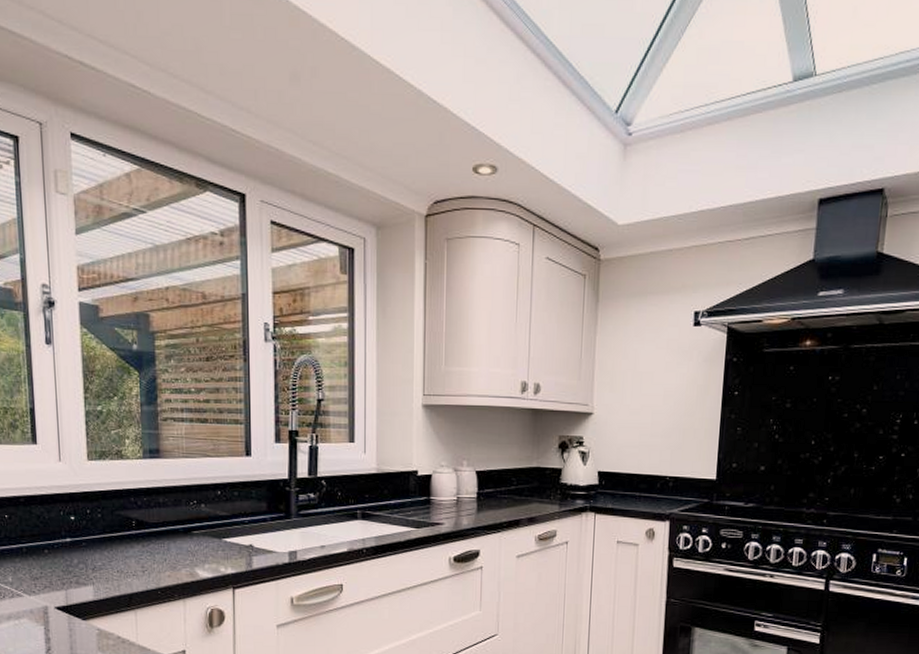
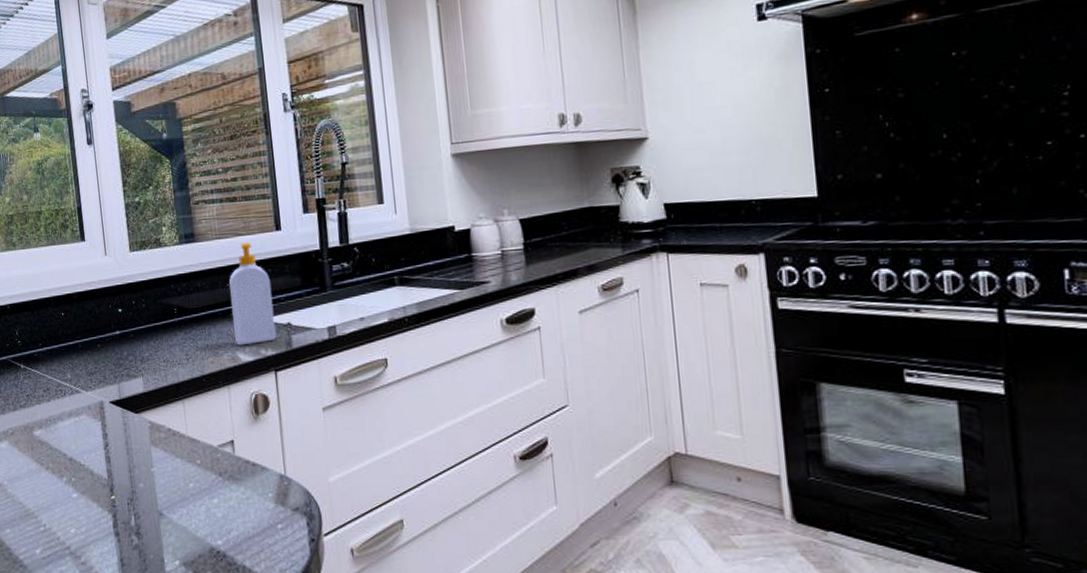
soap bottle: none [193,464,237,563] -> present [229,242,277,346]

